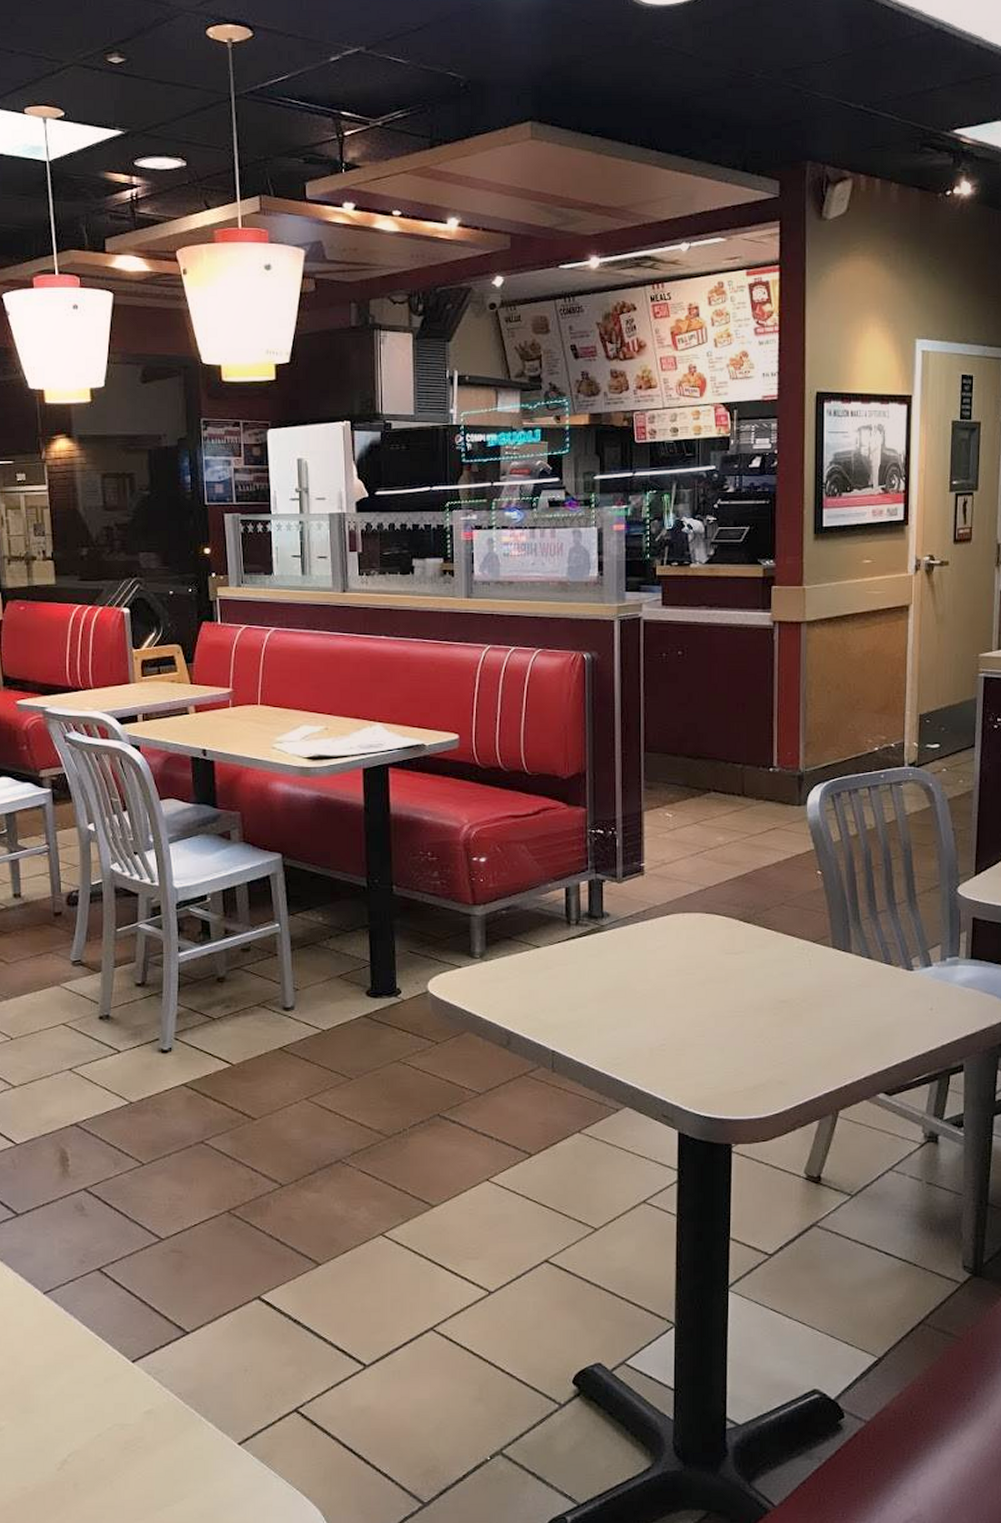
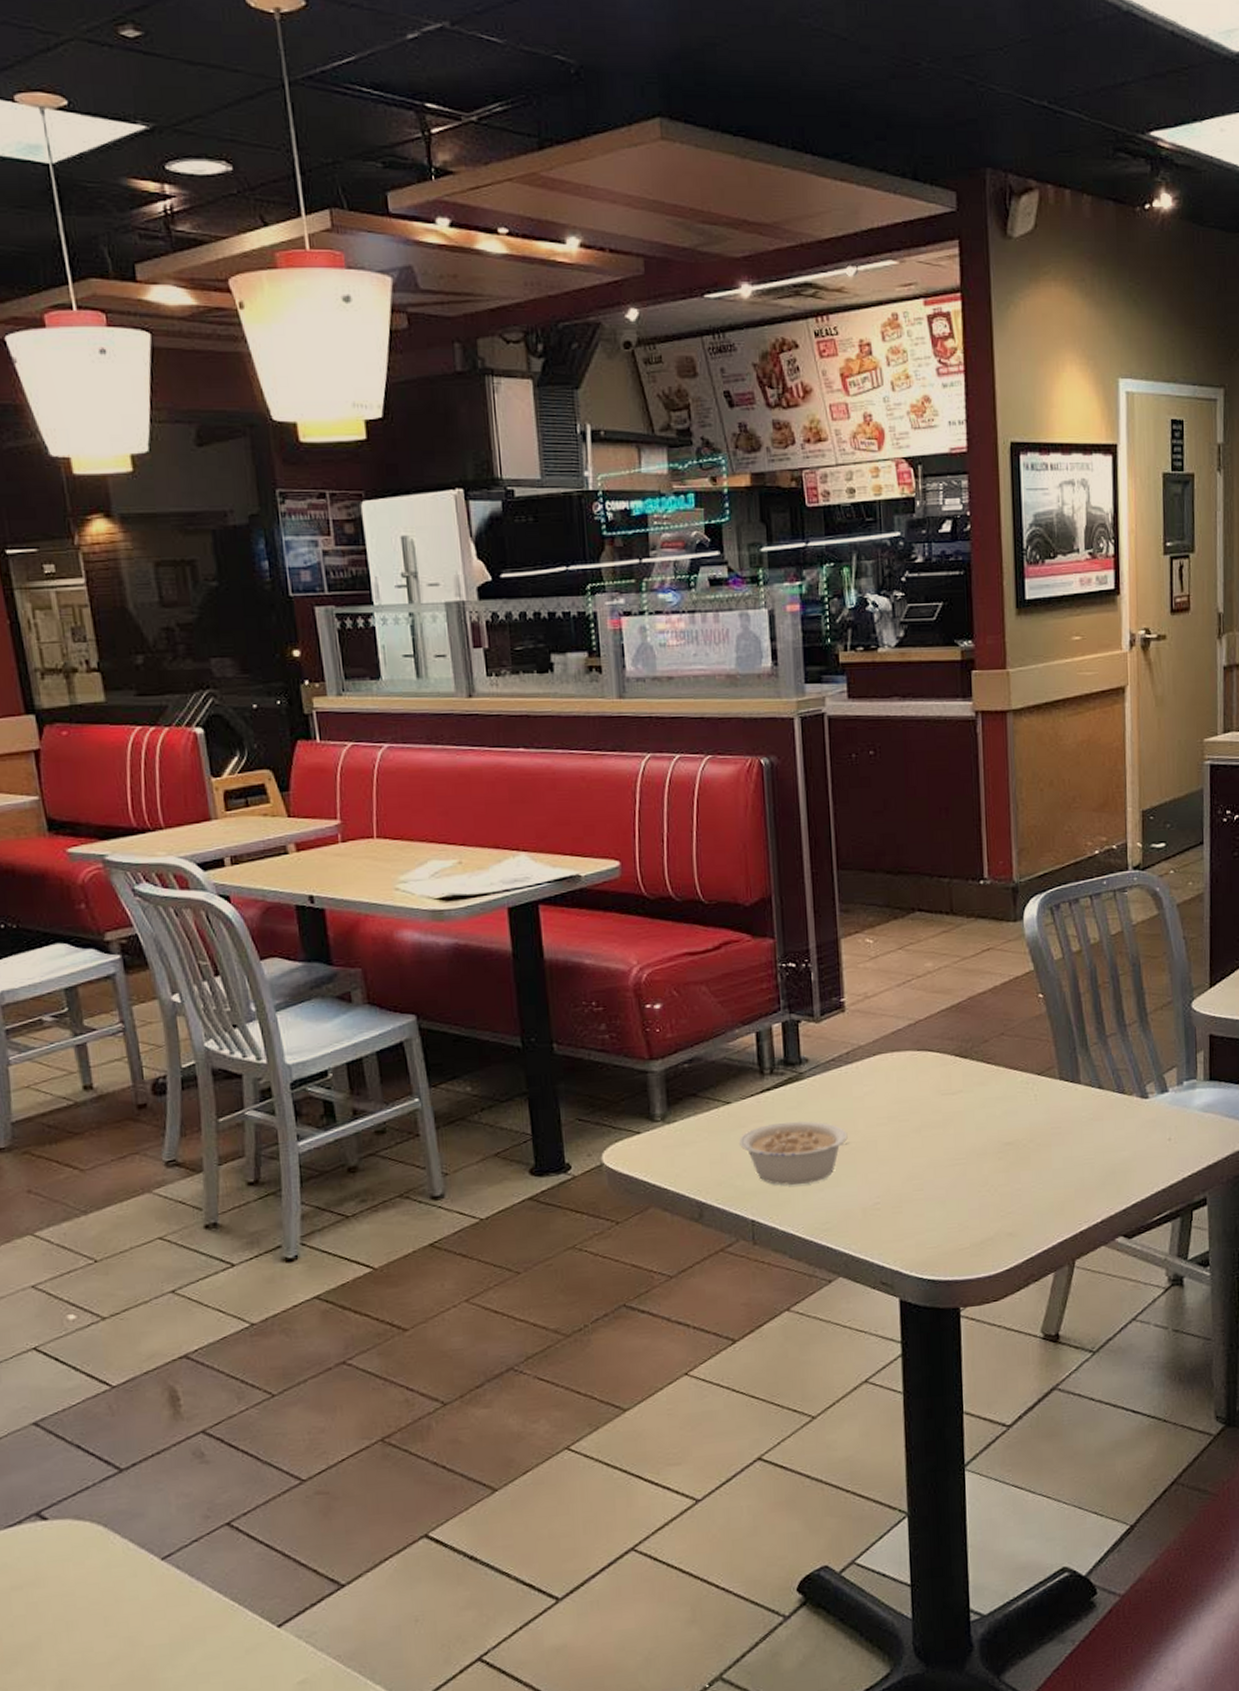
legume: none [544,967,642,1022] -> present [738,1121,850,1185]

